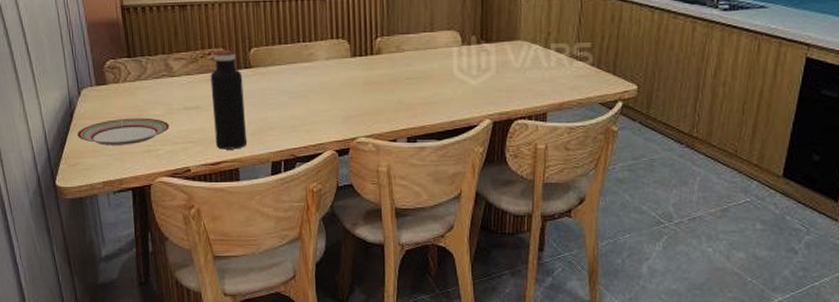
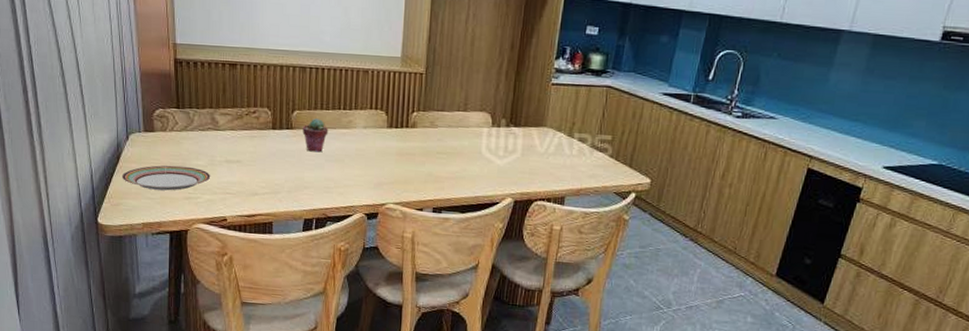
water bottle: present [210,50,246,150] -> none [252,110,284,204]
potted succulent: none [261,54,289,90] -> present [302,118,329,152]

